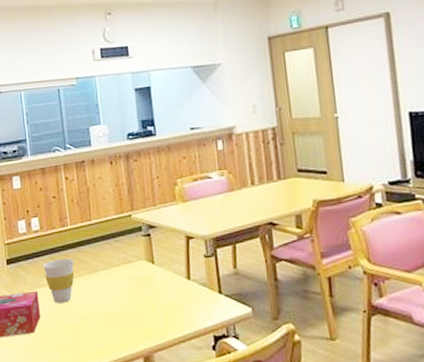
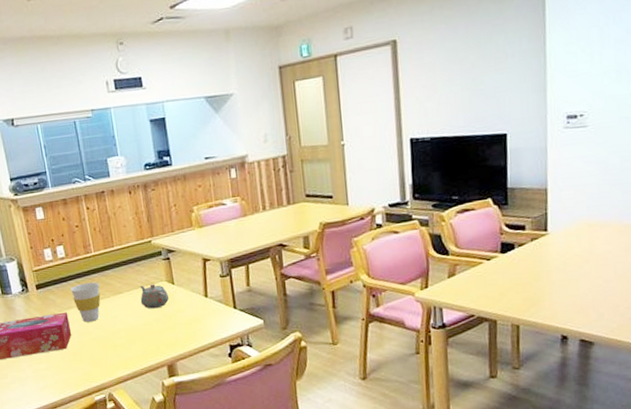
teapot: none [117,262,148,291] -> present [140,284,169,309]

